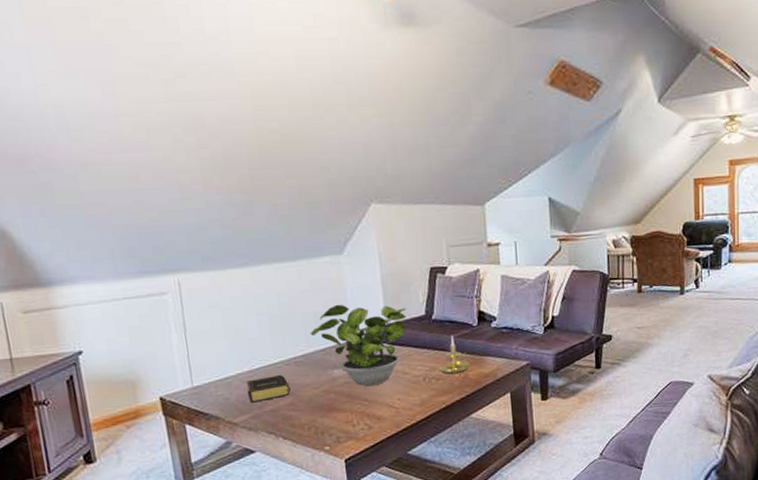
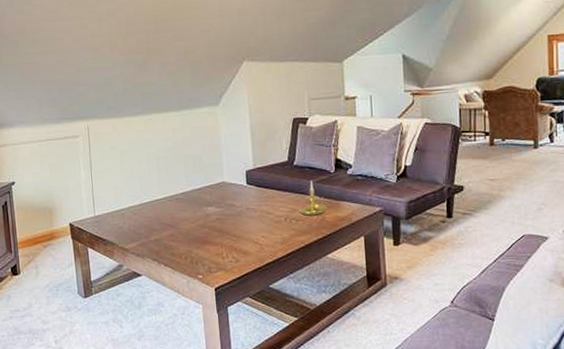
book: present [247,375,291,403] -> none [137,210,172,232]
potted plant: present [310,304,407,387] -> none [189,149,272,224]

